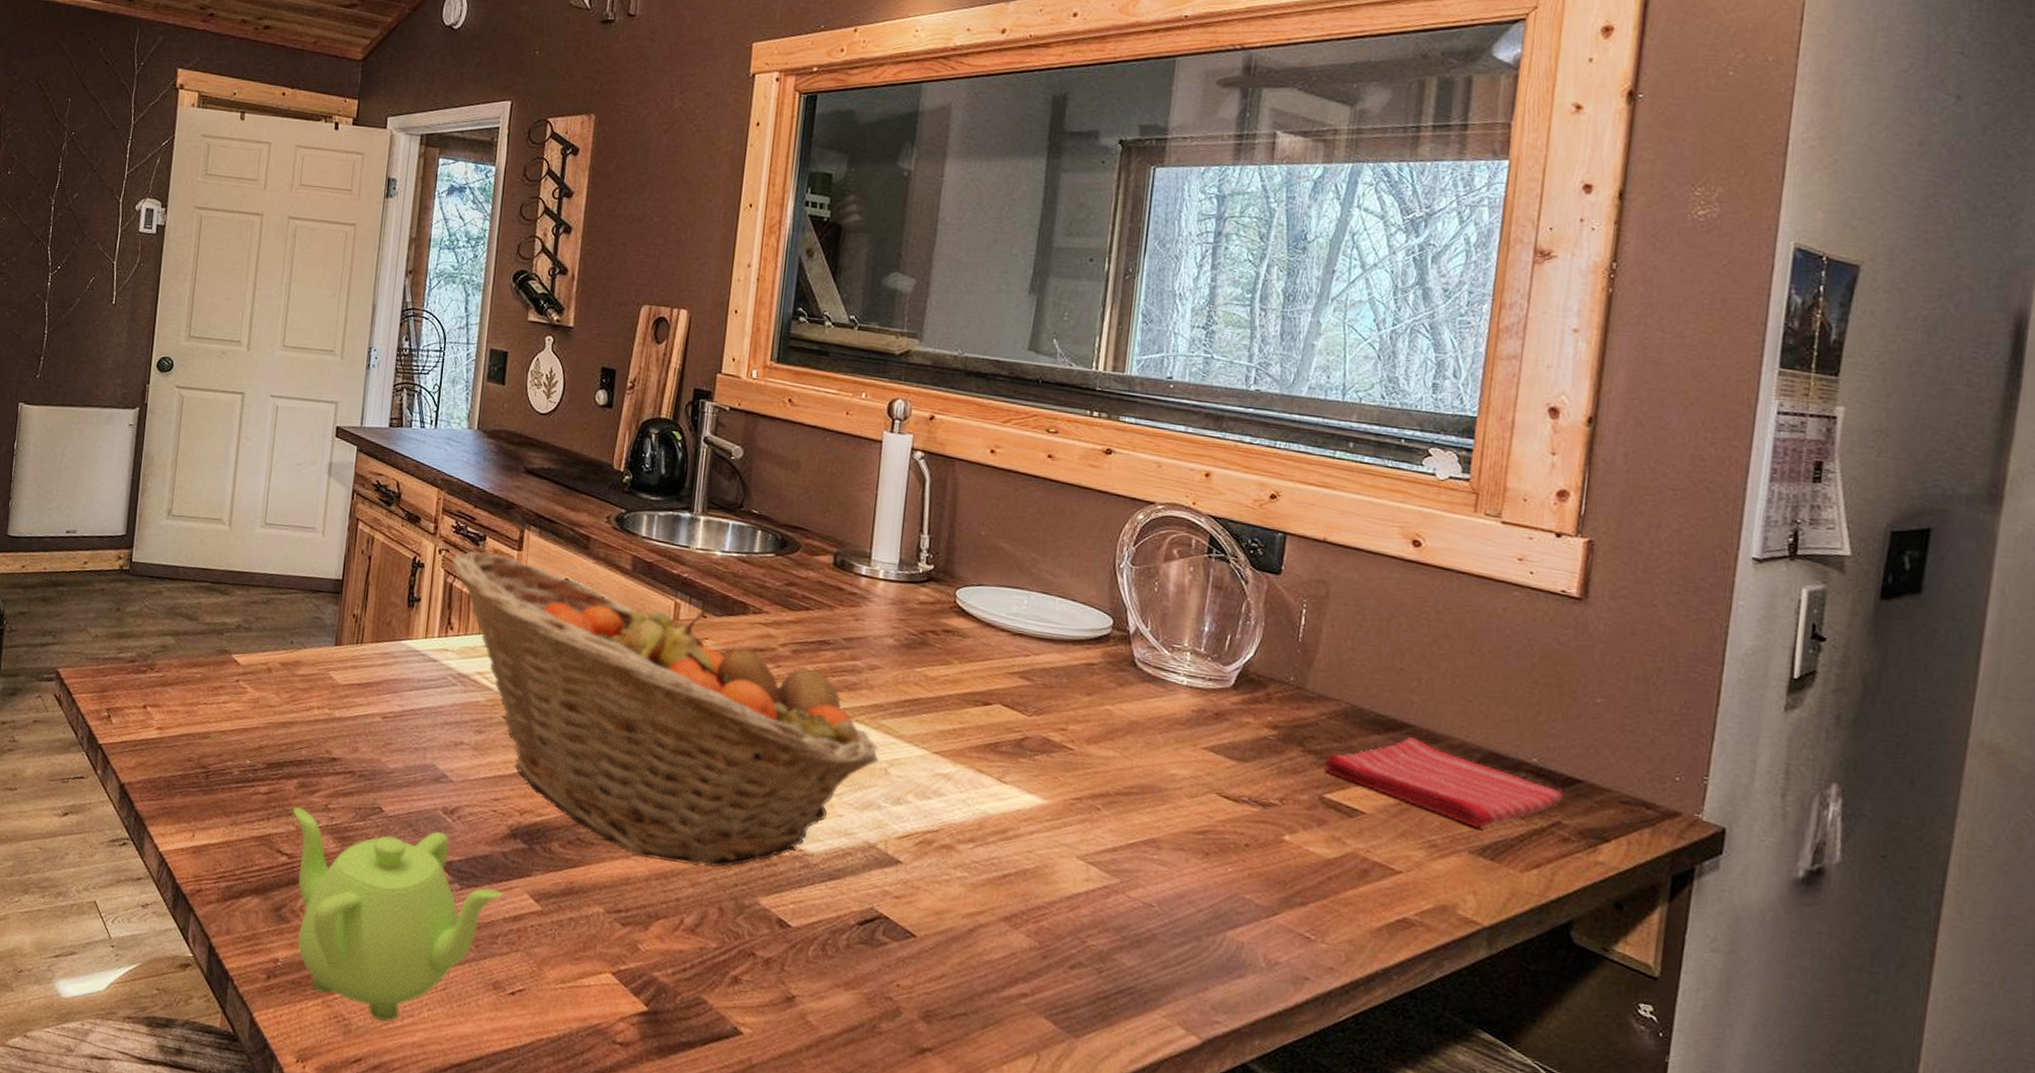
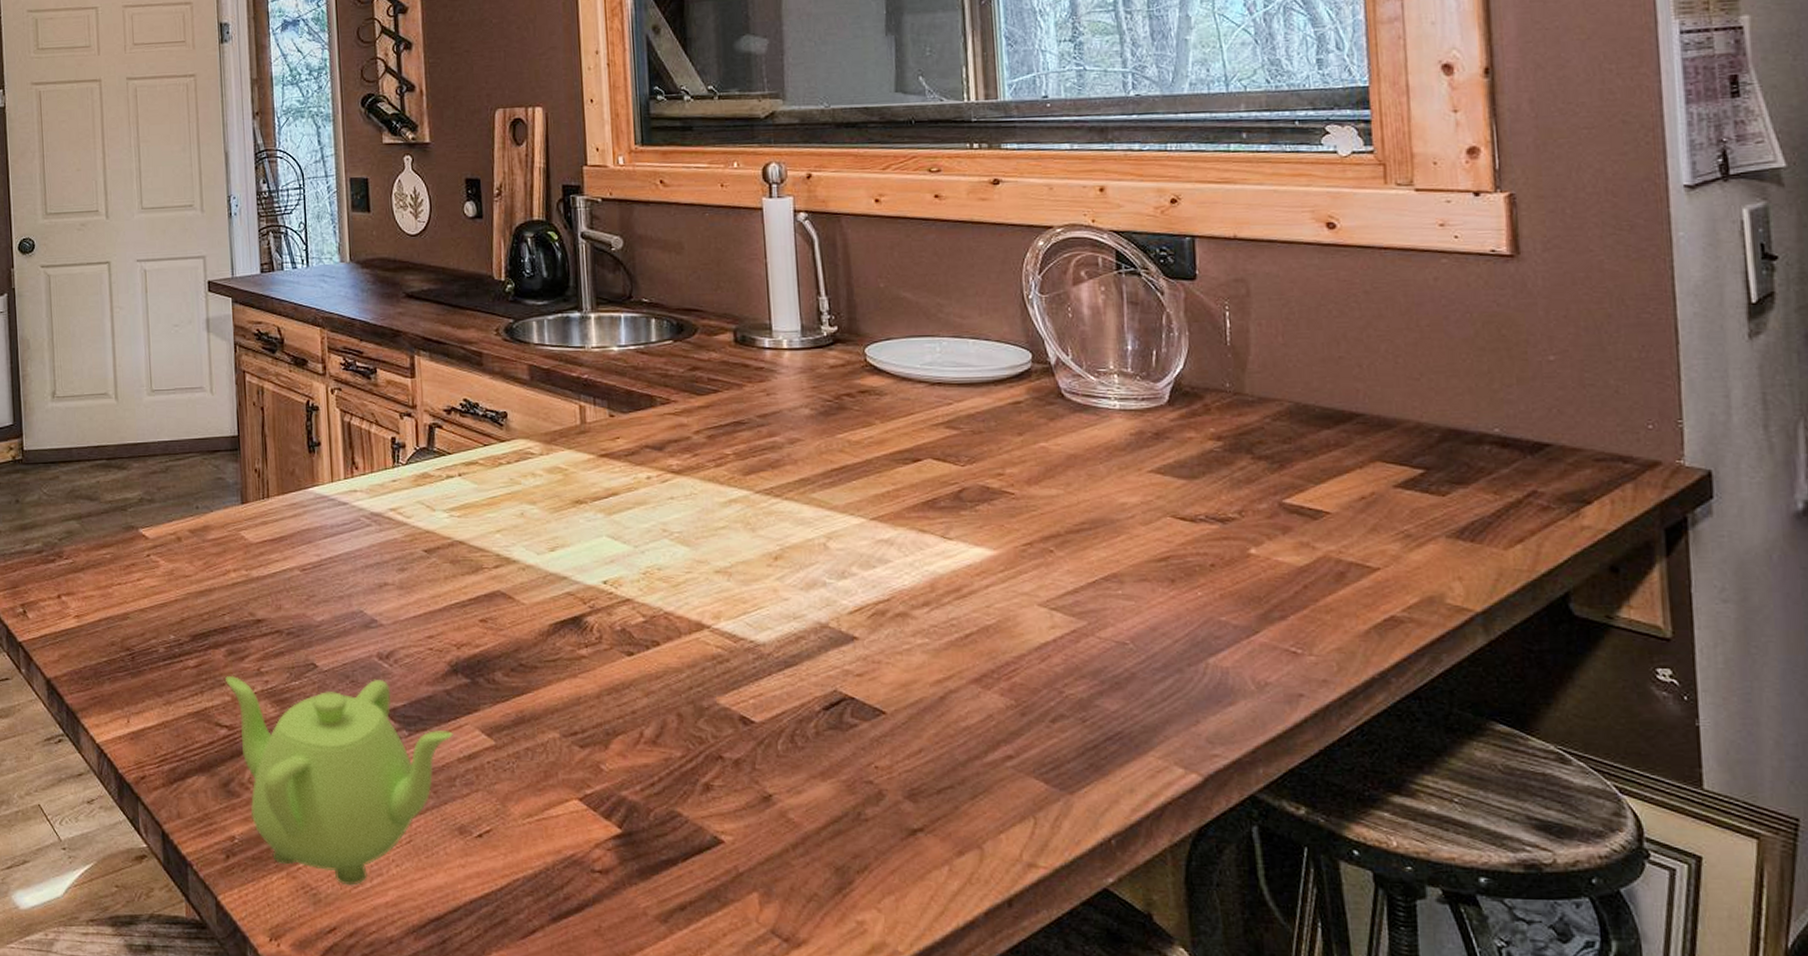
fruit basket: present [452,550,879,867] -> none [346,384,816,675]
dish towel: present [1323,737,1565,828] -> none [1277,427,1536,511]

